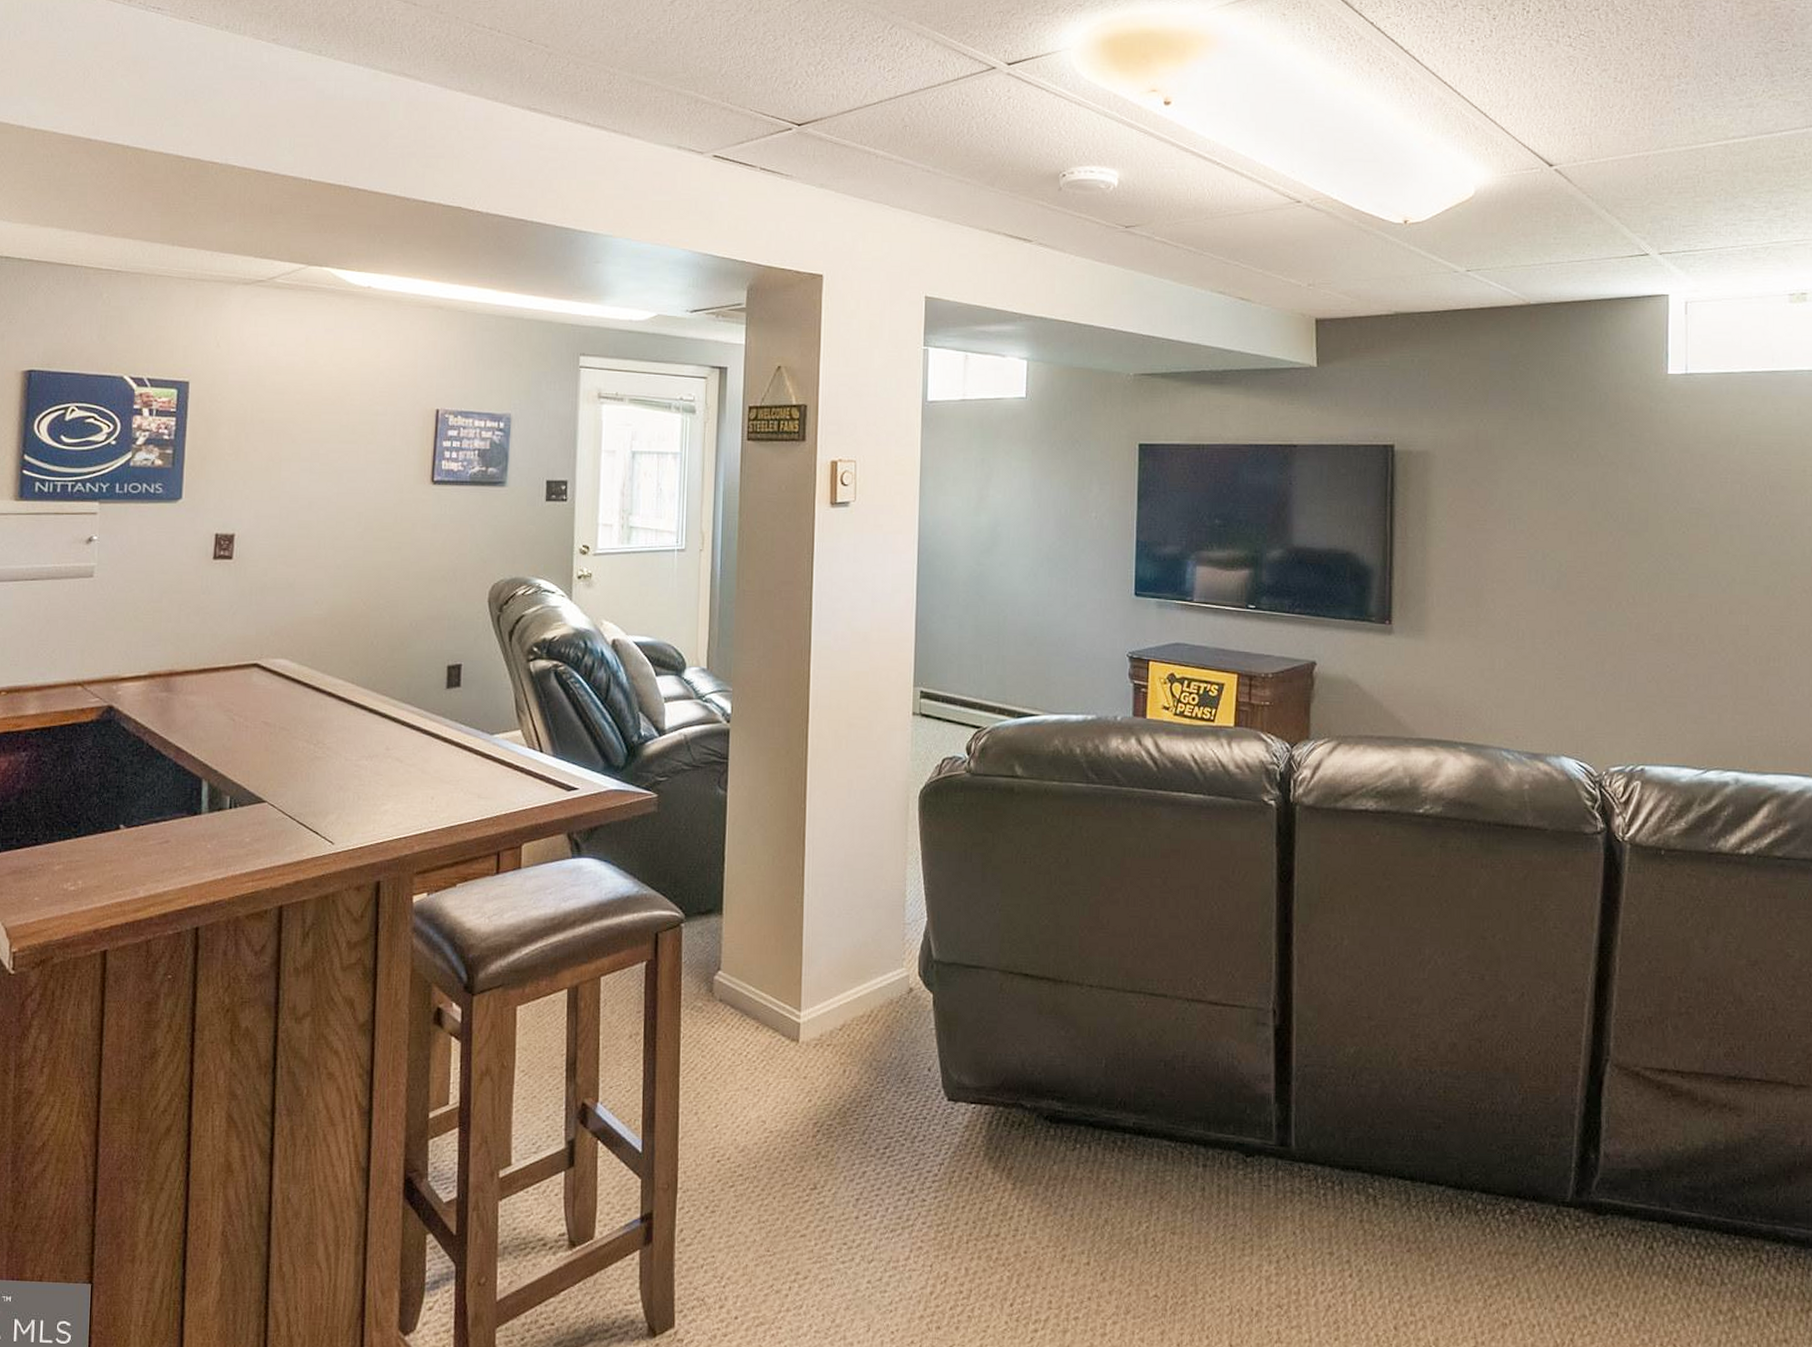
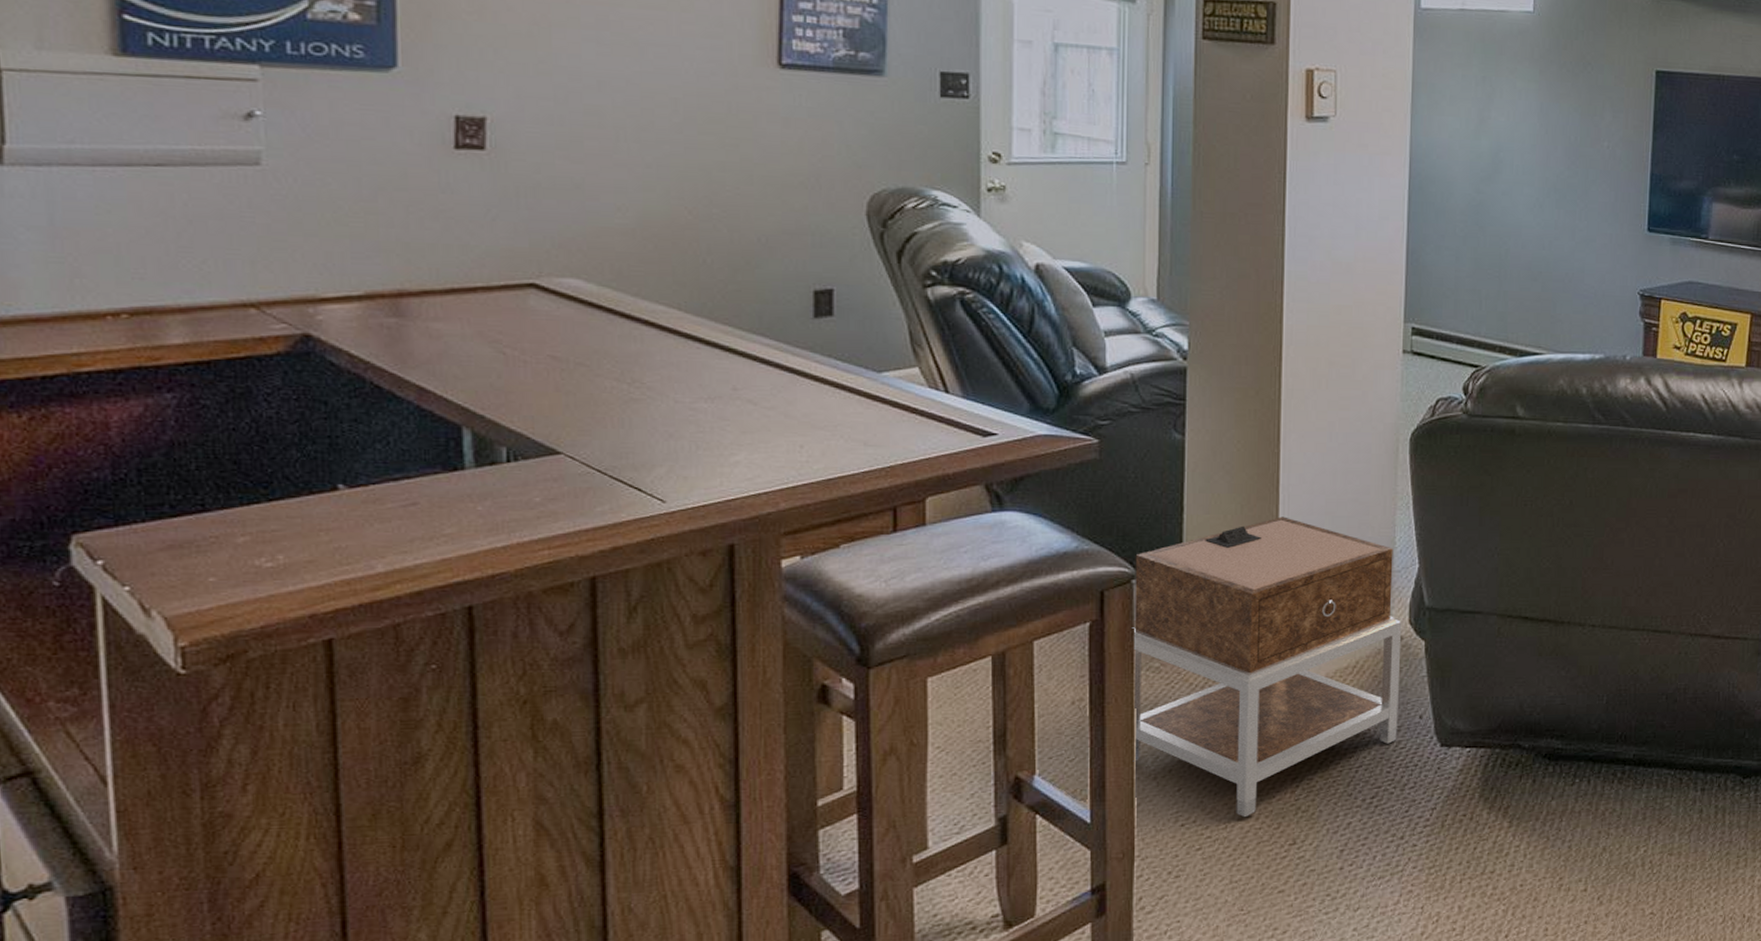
nightstand: none [678,868,912,1159] -> present [1133,517,1402,818]

